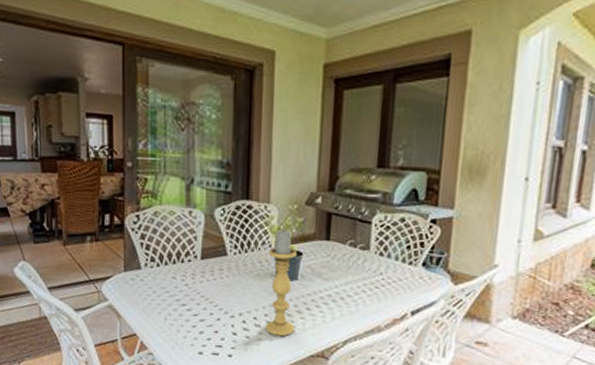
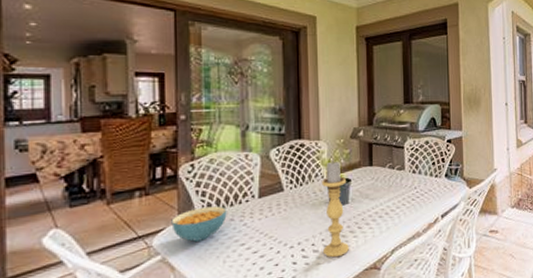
cereal bowl: none [118,260,169,294] -> present [171,206,227,242]

